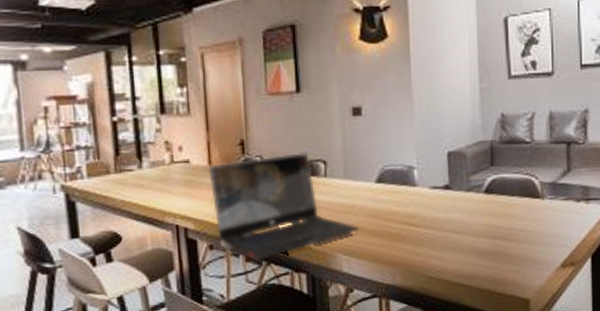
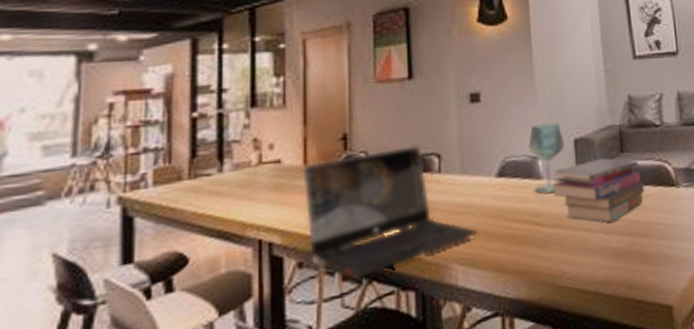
wine glass: none [405,136,438,200] -> present [528,122,564,194]
books: none [426,170,511,227] -> present [552,158,644,223]

